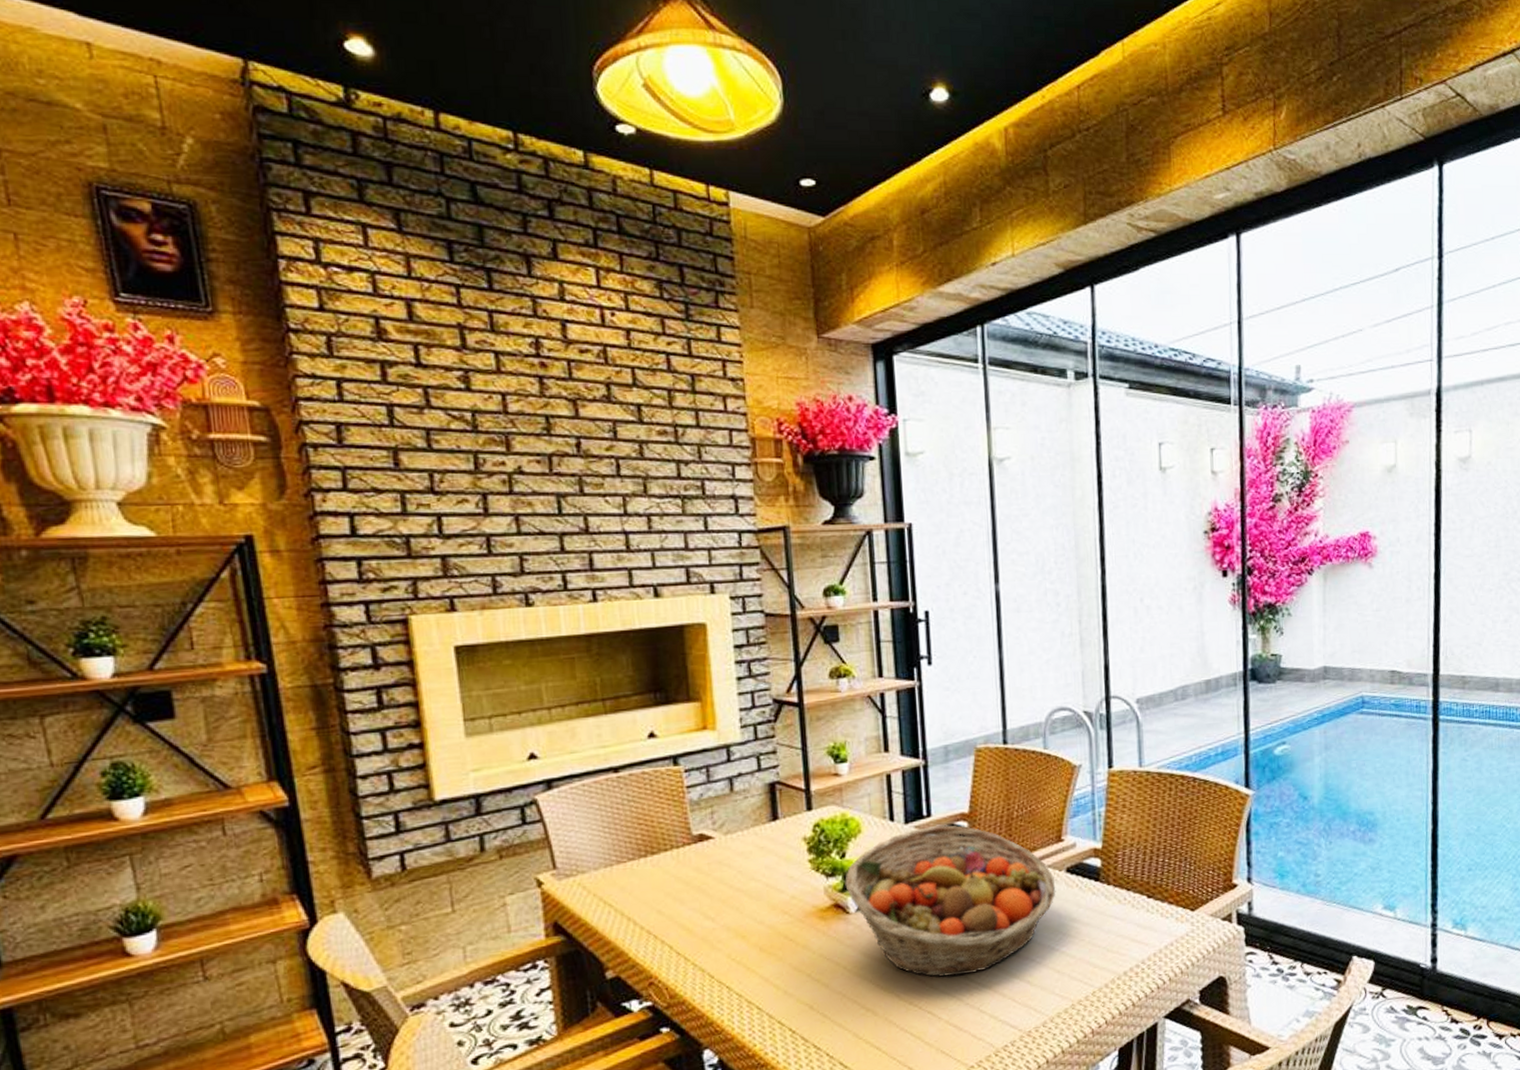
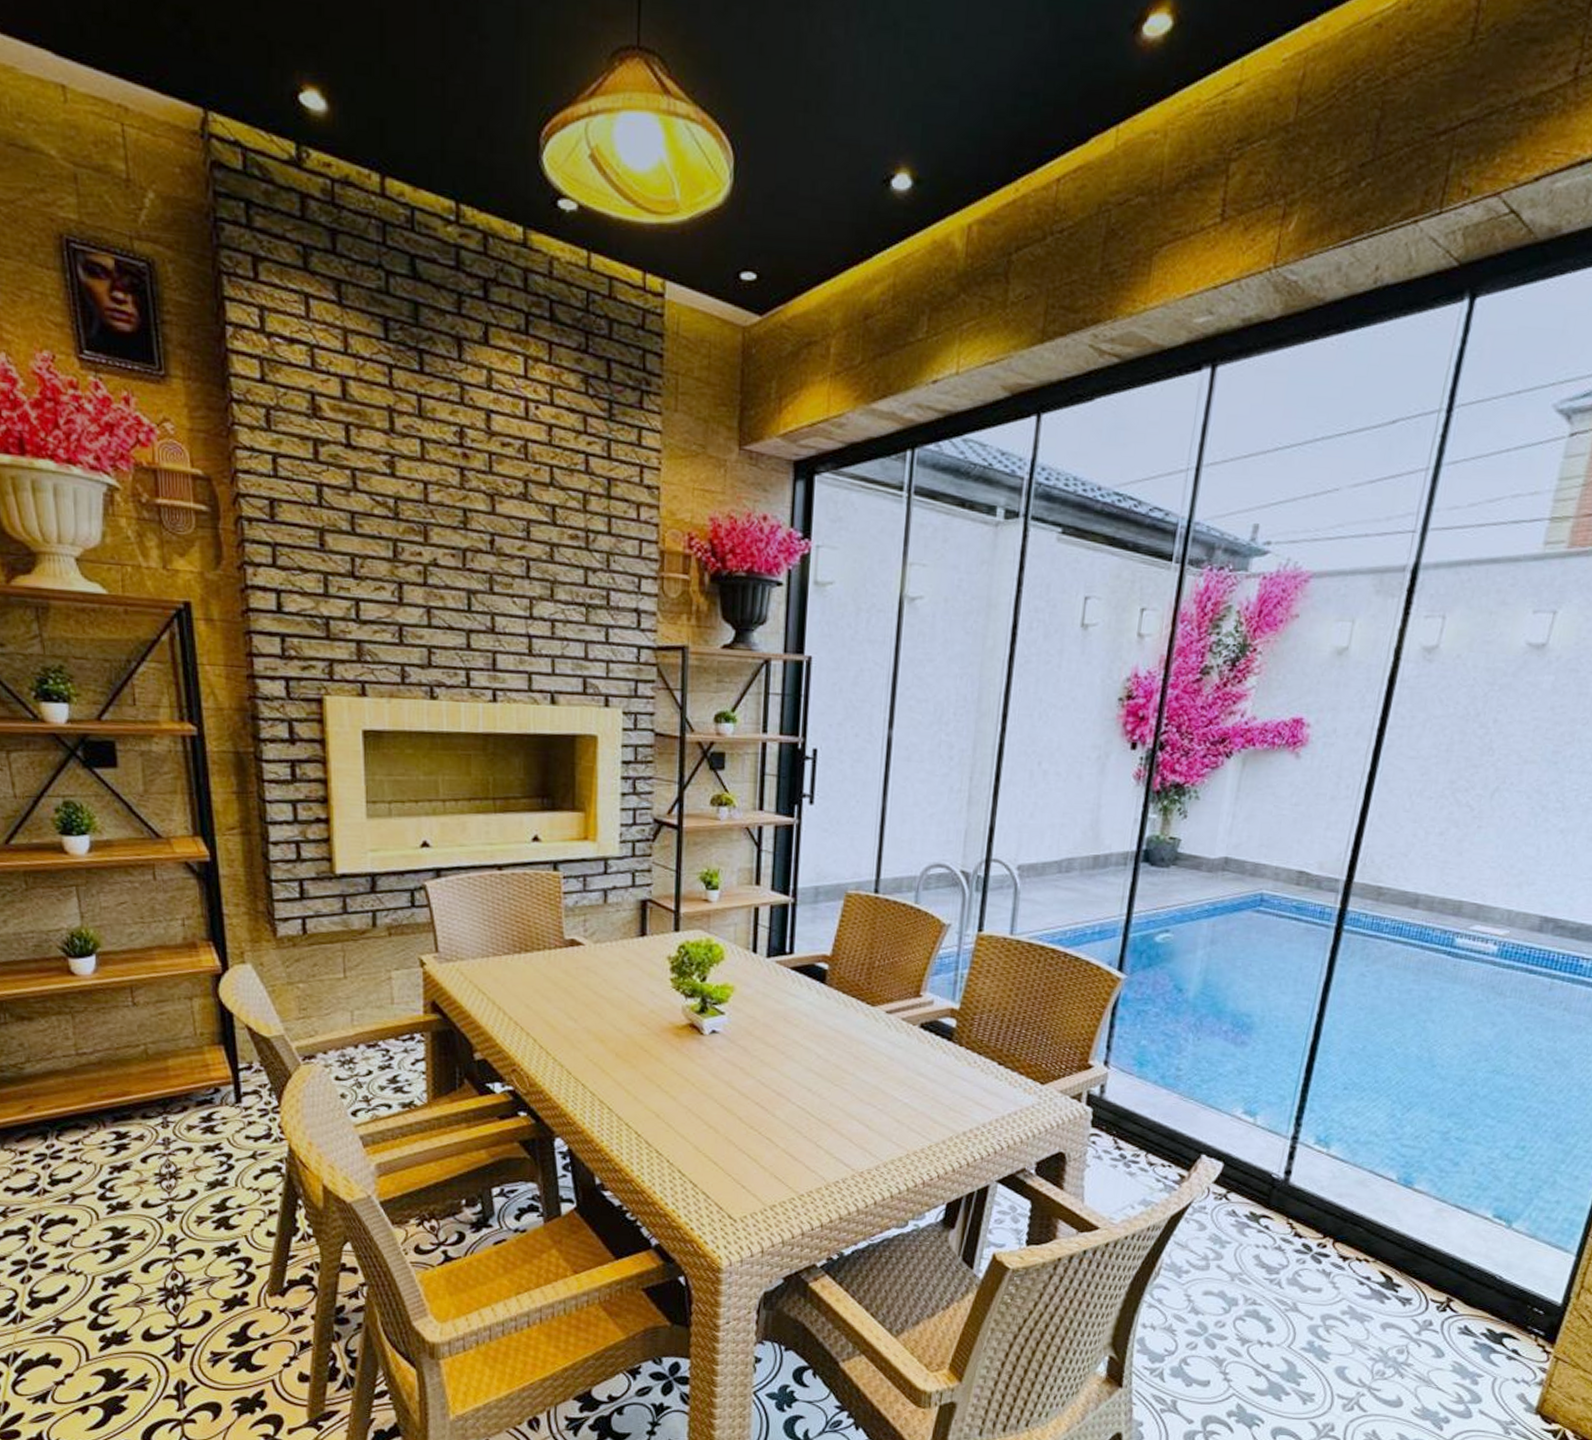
fruit basket: present [845,825,1056,978] -> none [702,963,907,1110]

